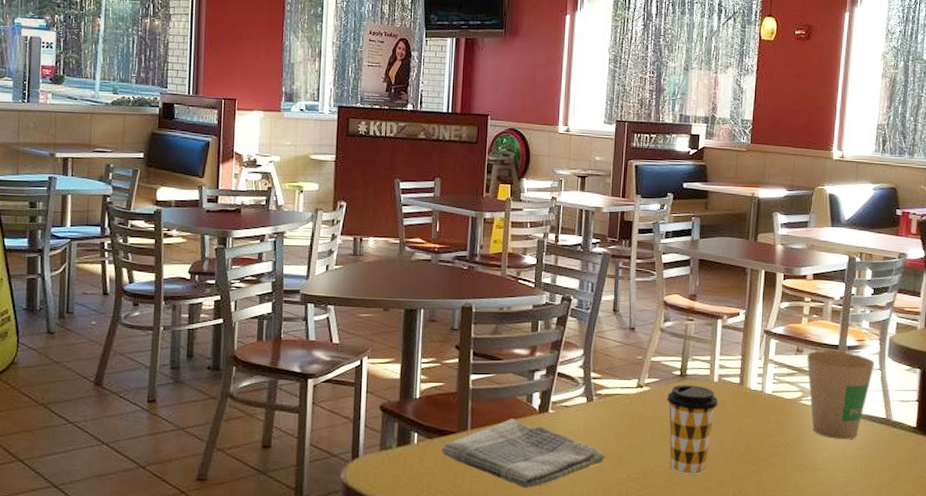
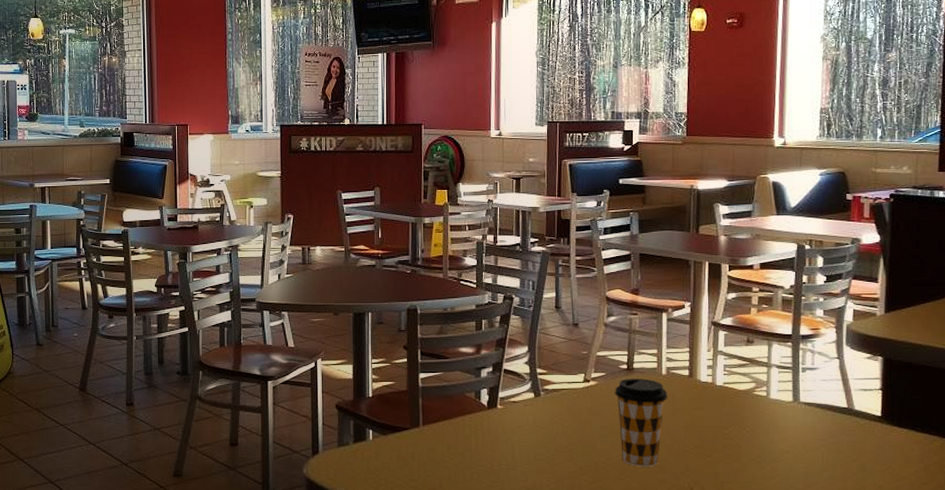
dish towel: present [441,419,605,489] -> none [396,415,556,482]
paper cup: present [806,350,874,440] -> none [757,340,831,431]

